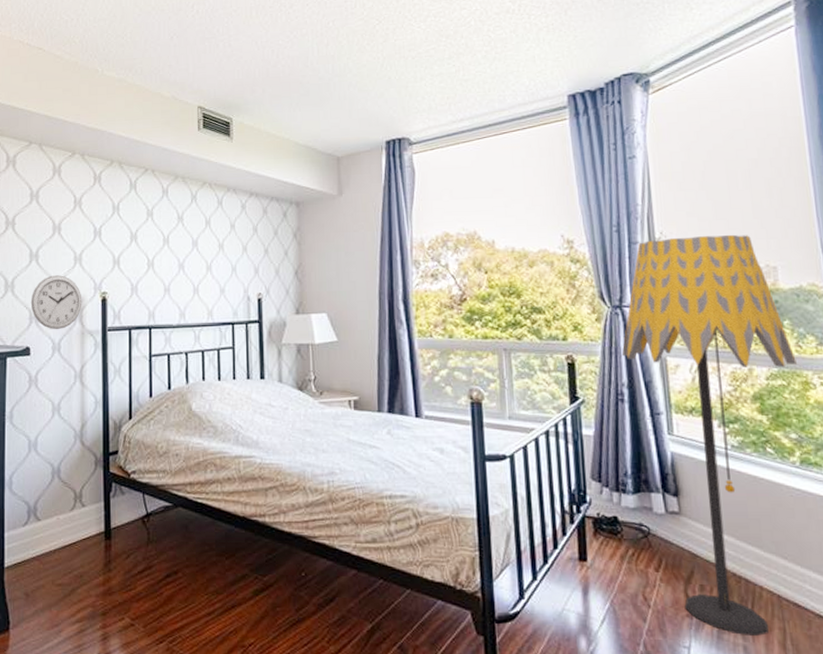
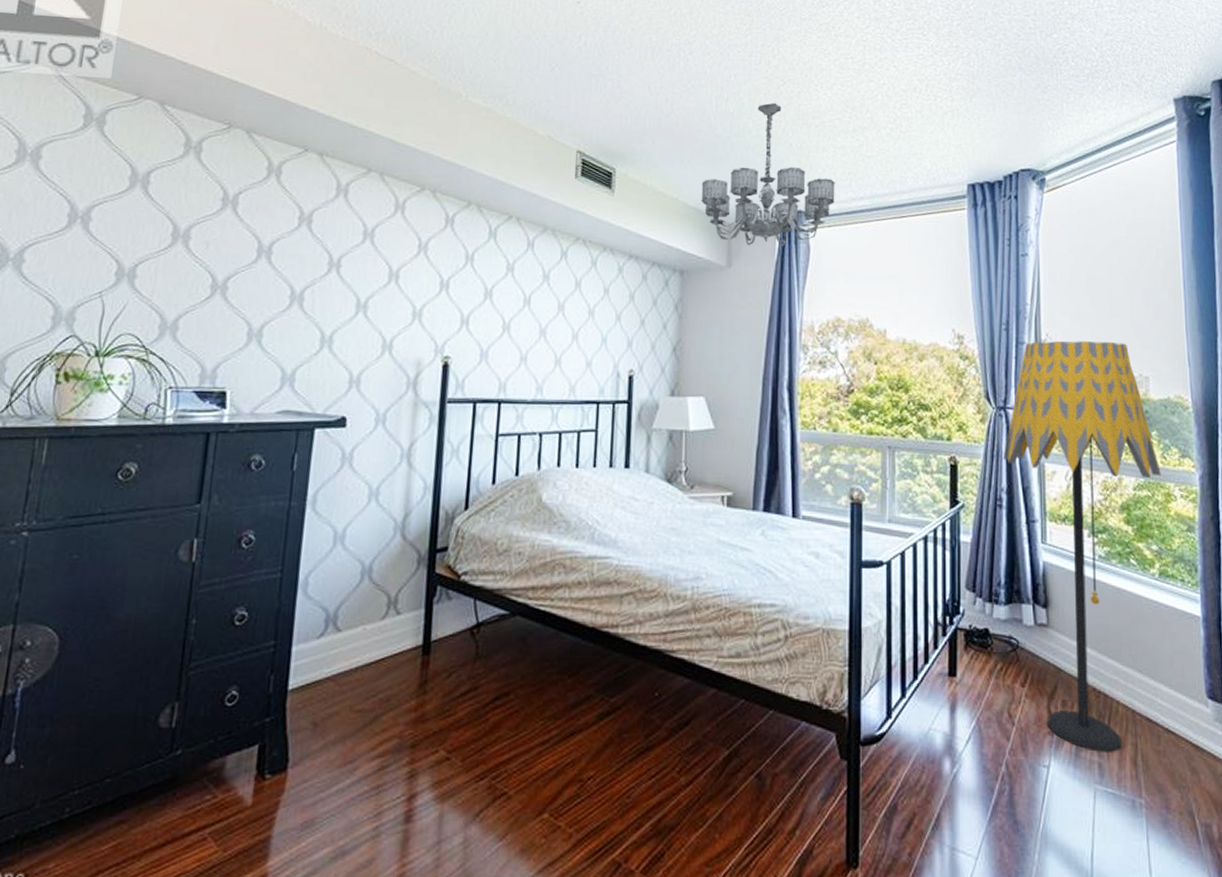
wall clock: present [30,275,82,330] -> none [352,332,419,398]
chandelier: none [309,41,436,175] -> present [701,102,835,246]

